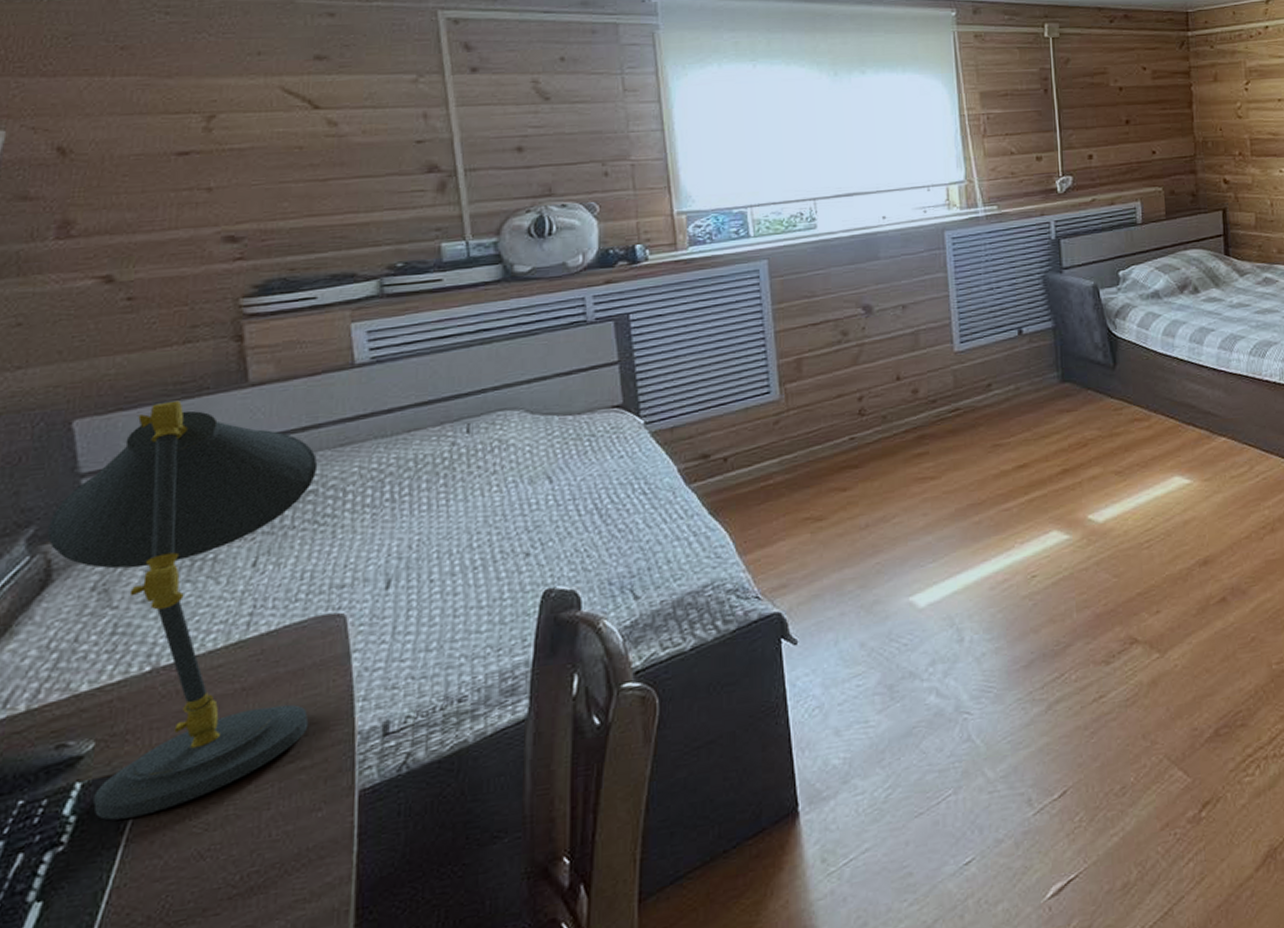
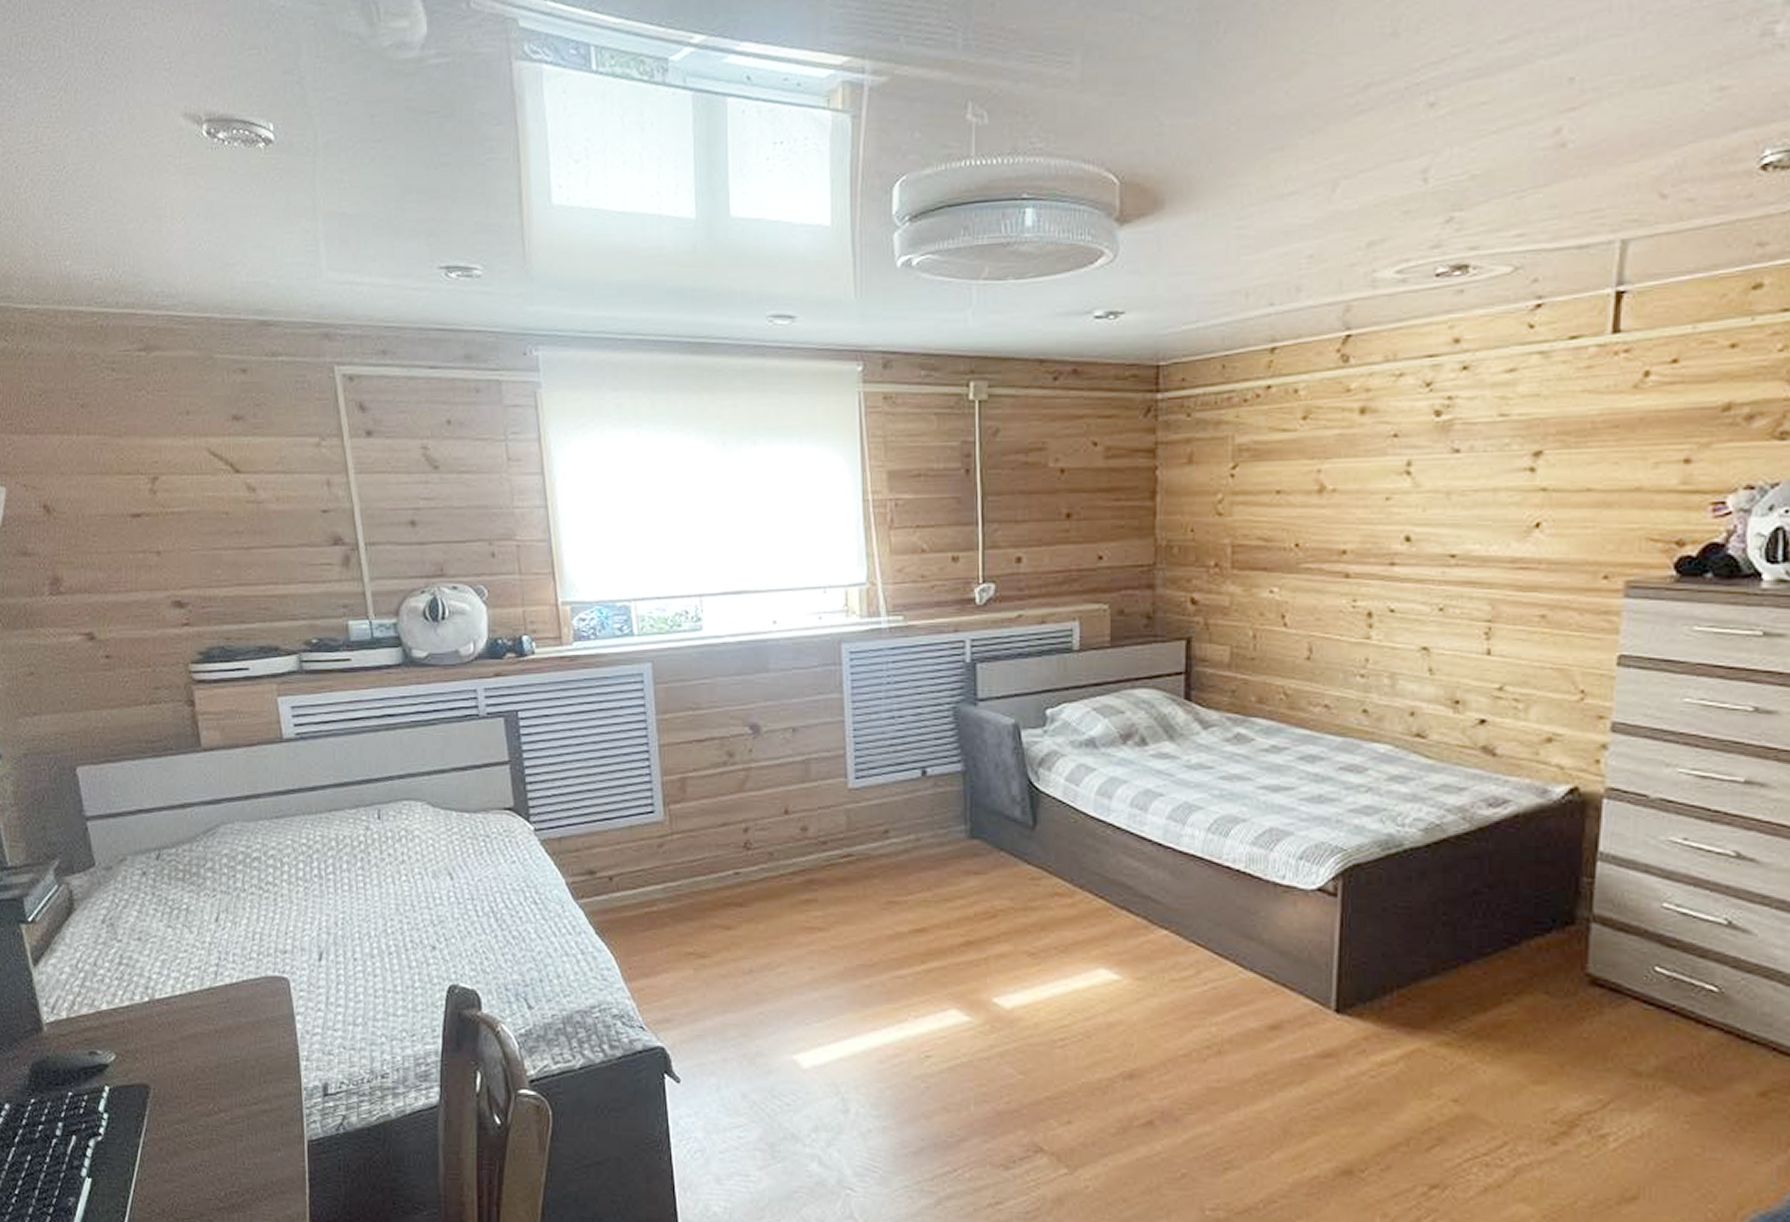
desk lamp: present [47,400,318,821] -> none [68,758,266,1125]

